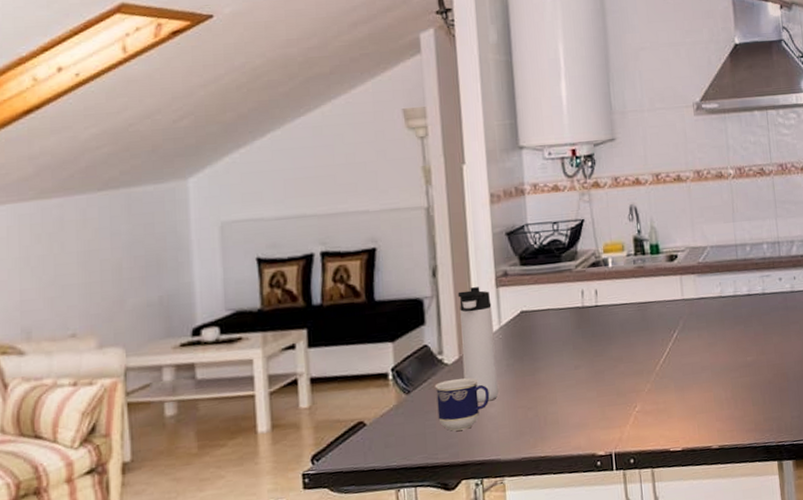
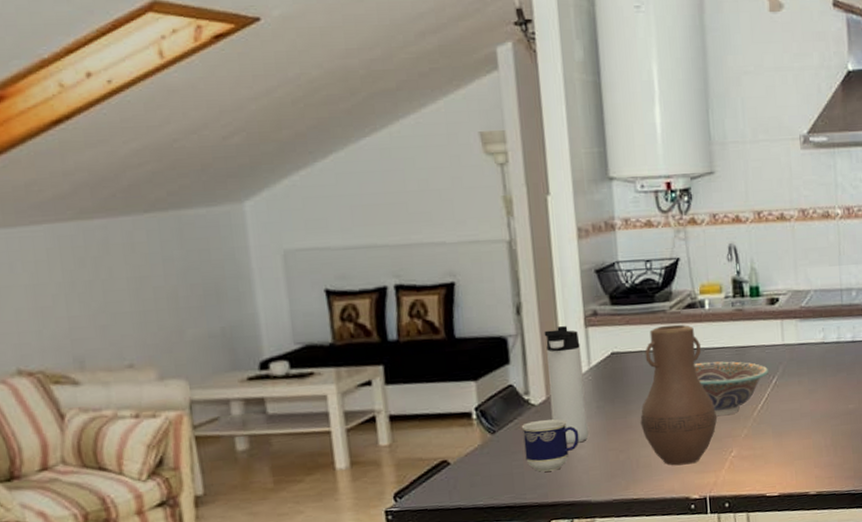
vase: none [548,282,622,422] -> present [640,324,718,466]
decorative bowl: none [598,317,669,372] -> present [694,361,769,417]

